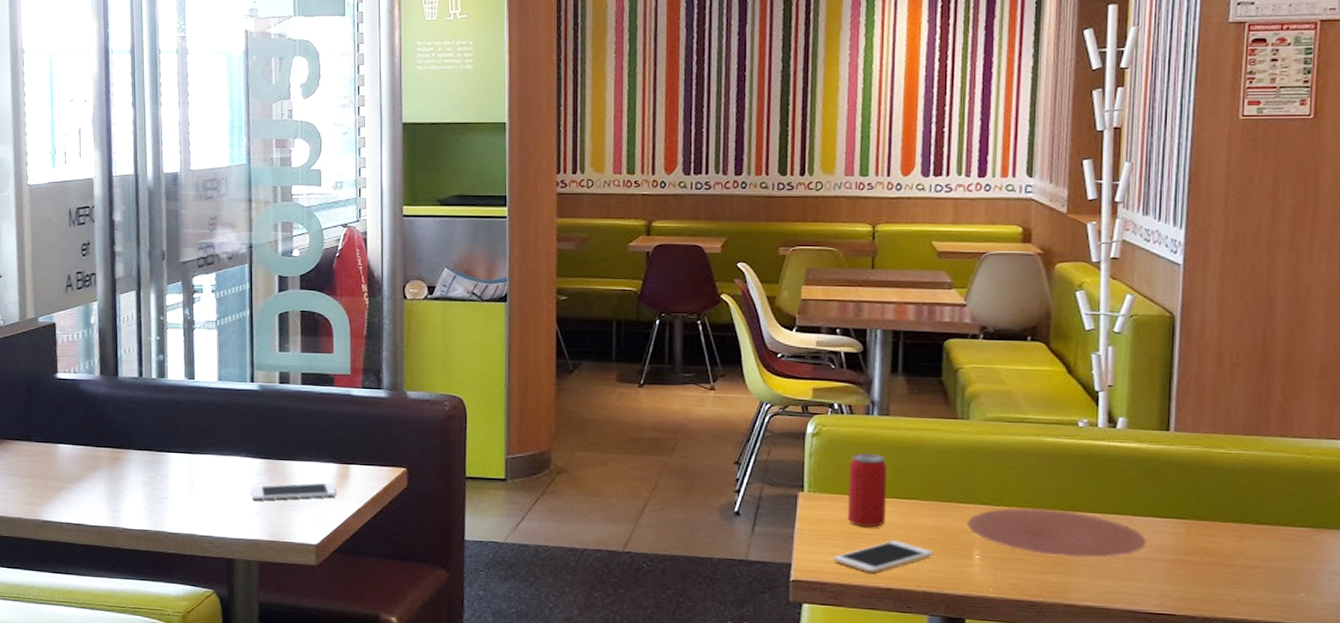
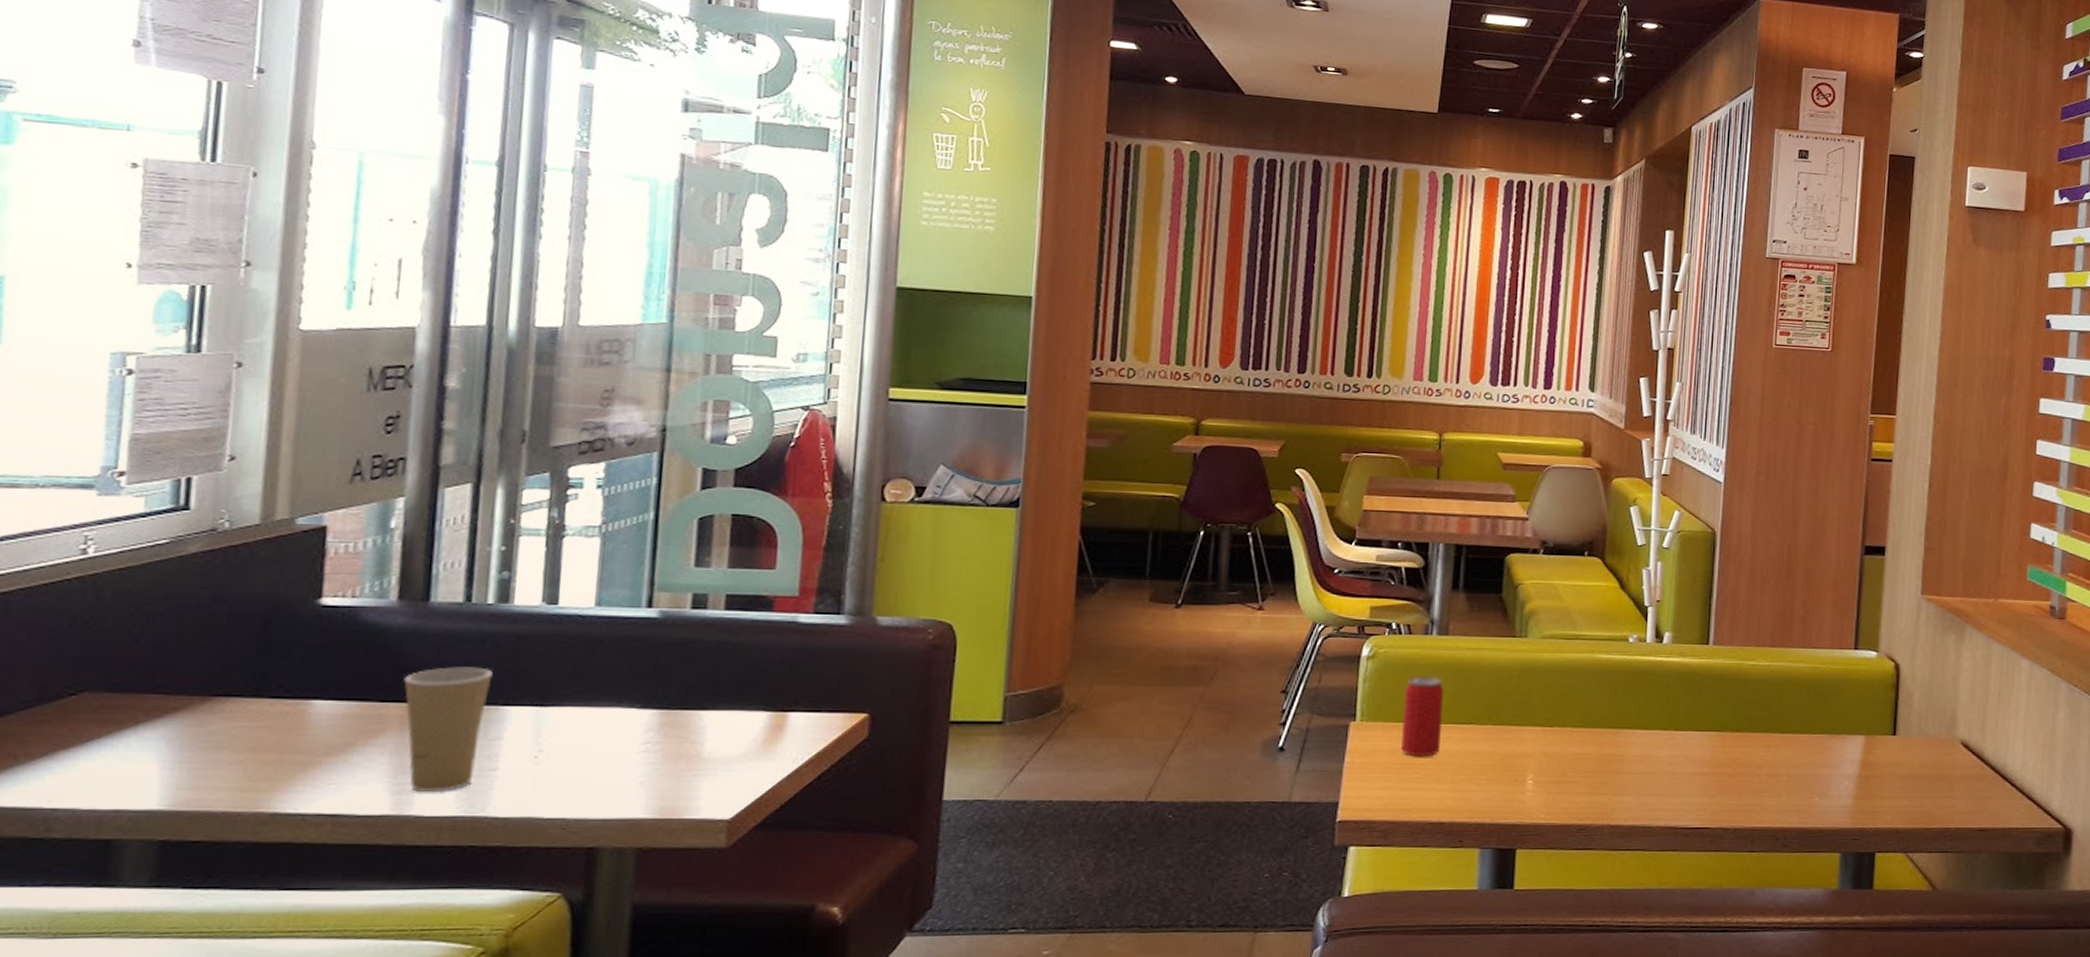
paper cup: none [108,423,160,513] -> present [403,667,493,793]
cell phone: present [251,482,335,501] -> none [634,737,764,766]
cell phone: present [834,540,933,573] -> none [1384,768,1487,807]
plate: present [966,507,1148,558] -> none [1521,727,1688,777]

